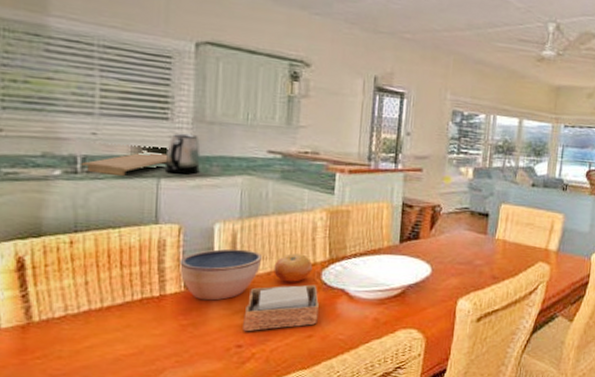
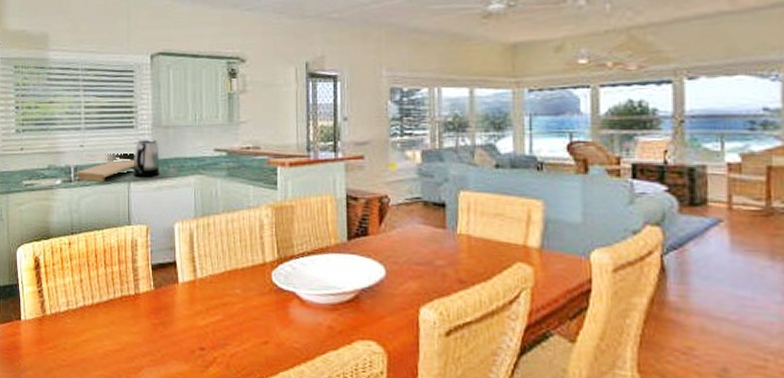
bowl: present [180,248,263,301] -> none [149,248,217,300]
napkin holder: present [243,284,319,332] -> none [204,285,272,335]
fruit: present [274,253,313,282] -> none [228,252,263,283]

